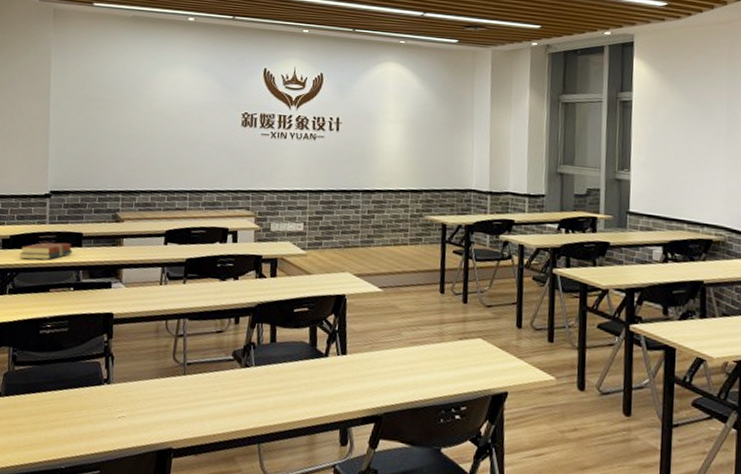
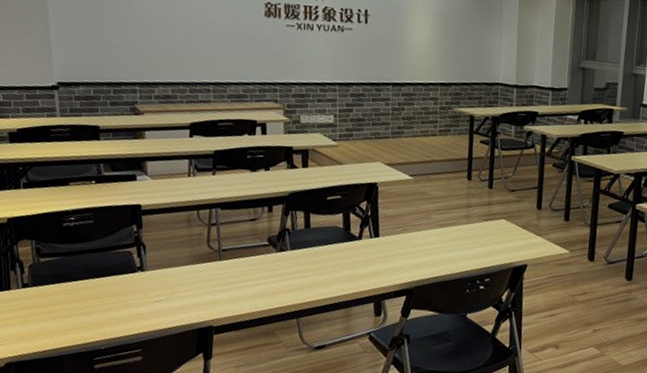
books: present [19,242,73,260] -> none [29,135,90,154]

